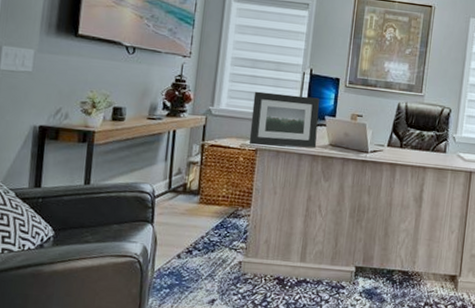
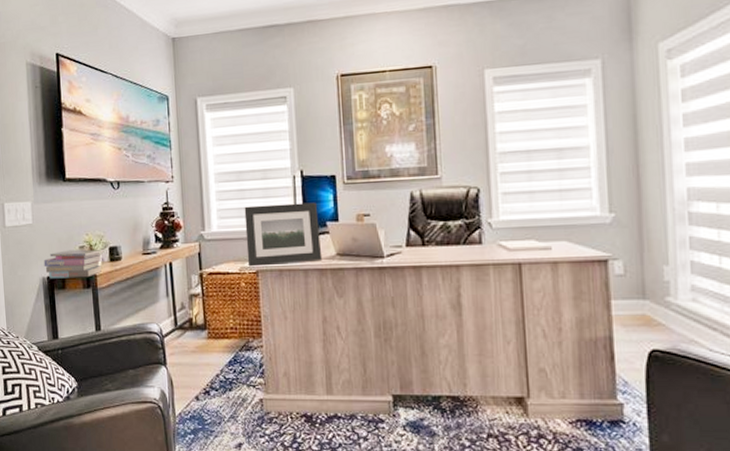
books: none [37,103,107,133] -> present [43,249,104,279]

